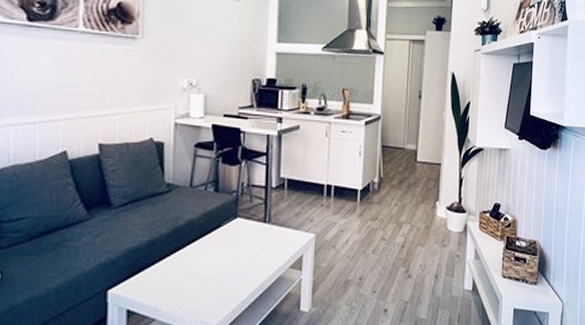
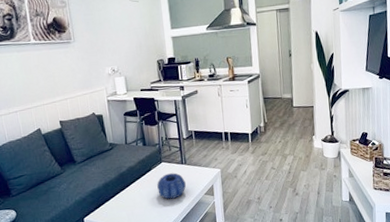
decorative bowl: none [225,234,266,271] -> present [157,173,186,199]

